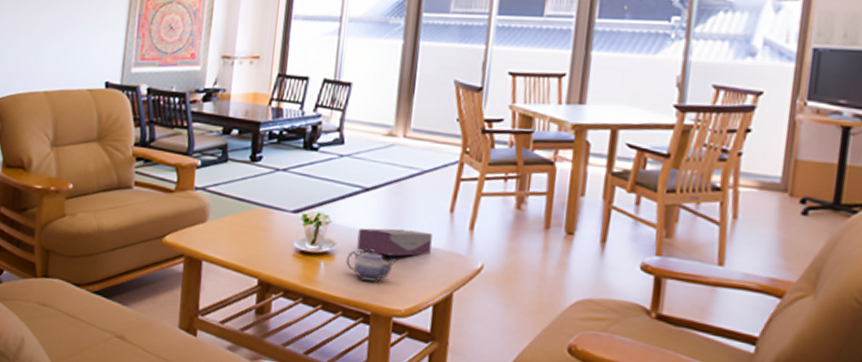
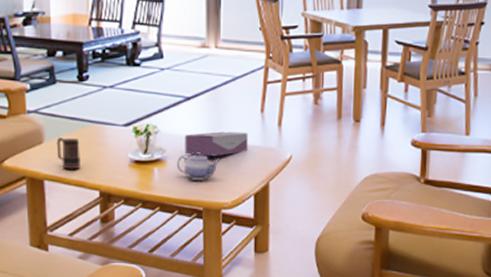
mug: none [219,218,244,253] -> present [56,137,80,170]

